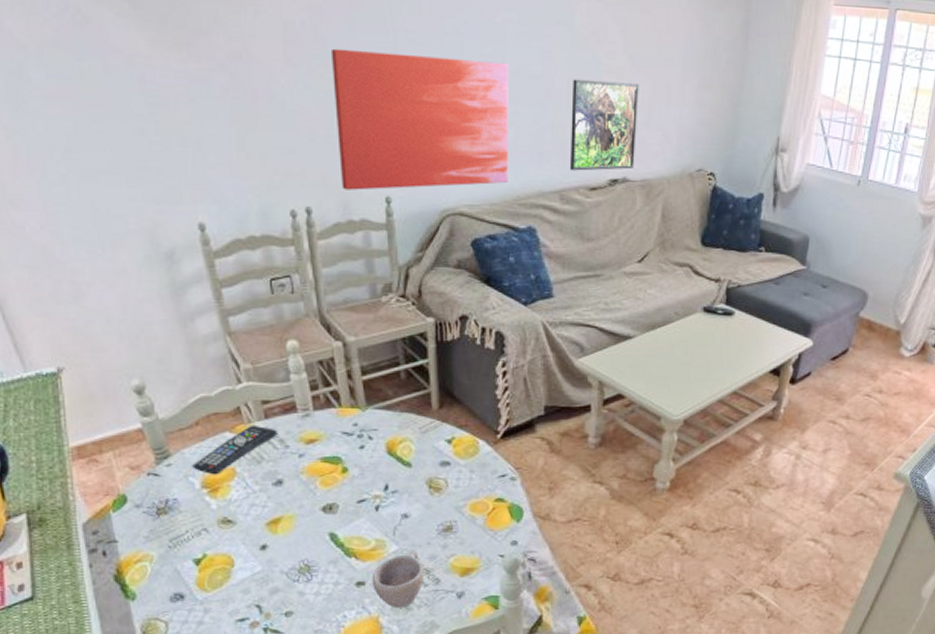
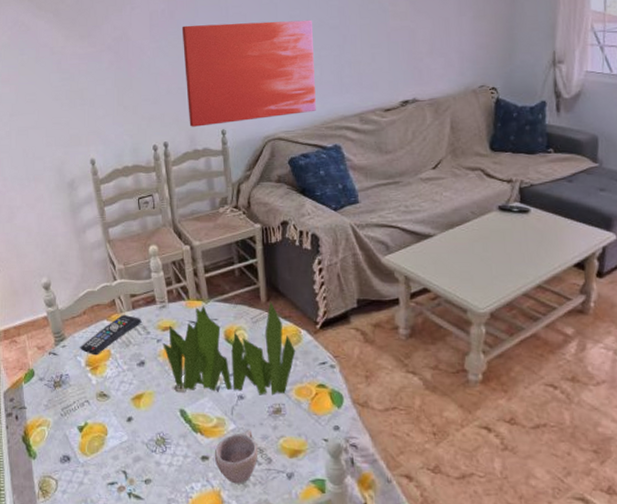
plant: none [306,408,472,513] -> present [162,300,296,396]
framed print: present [571,79,639,171] -> none [364,22,422,97]

